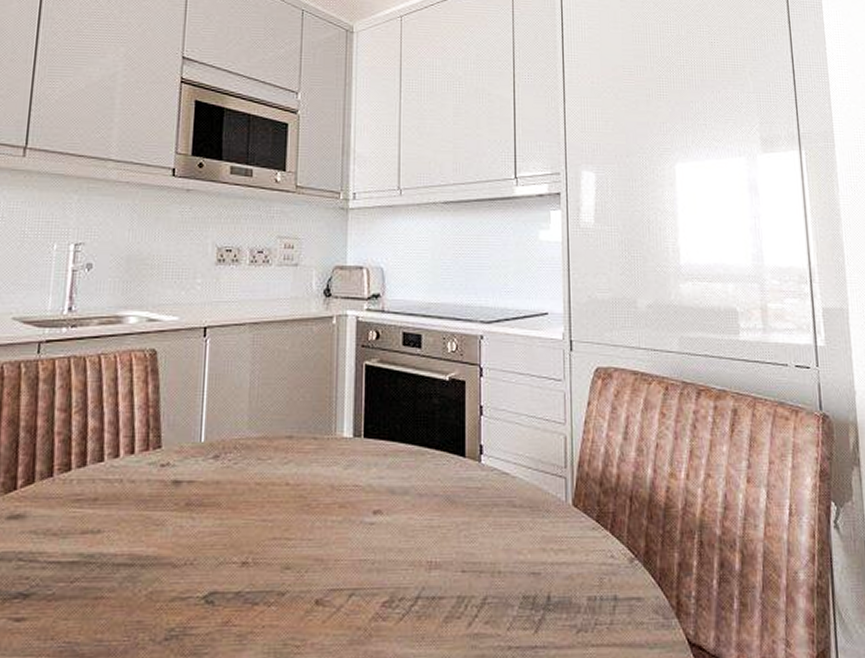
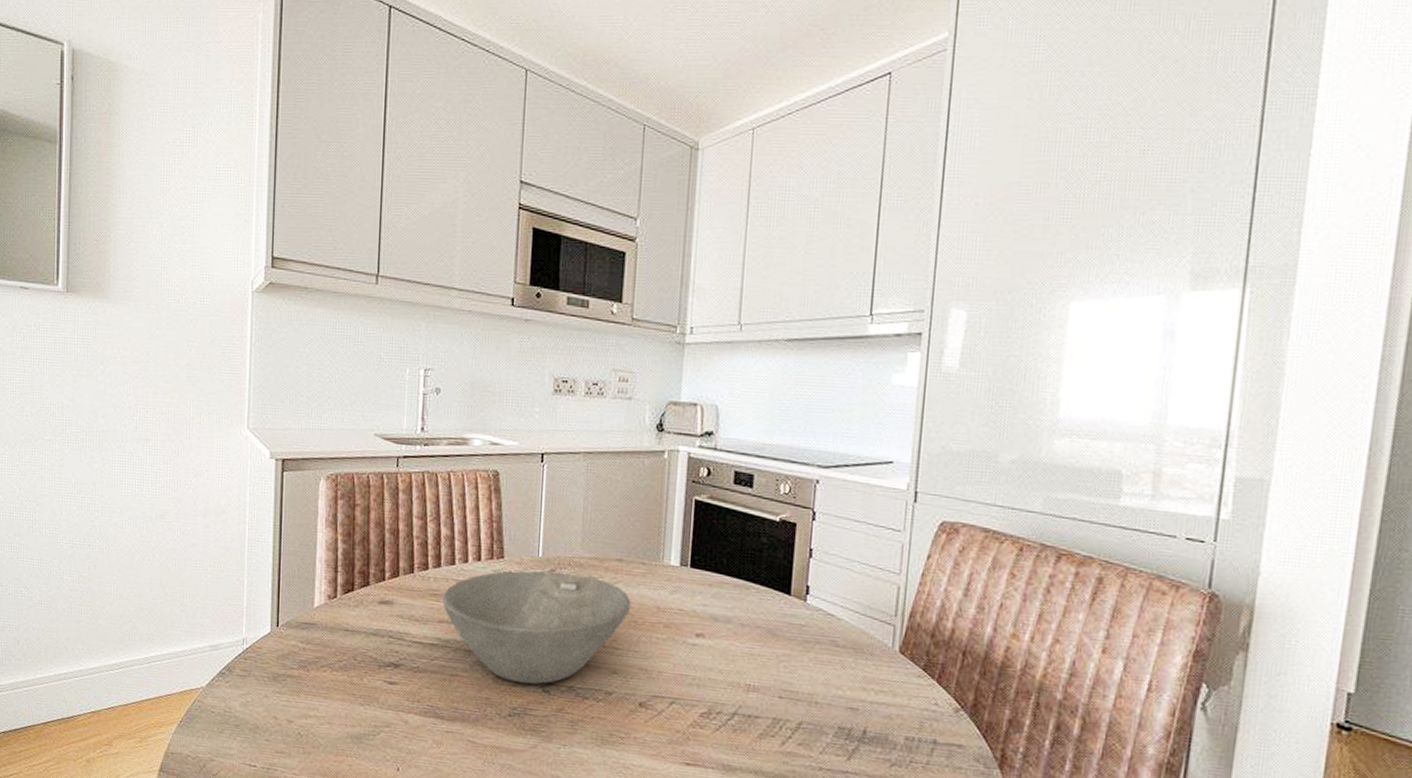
bowl: none [87,457,303,597] -> present [442,570,631,684]

